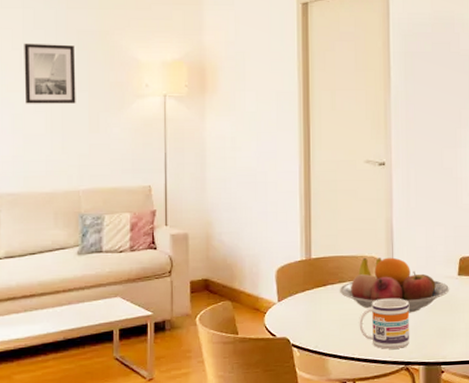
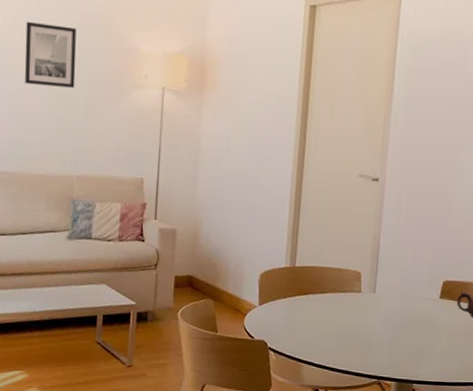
fruit bowl: present [339,257,450,313] -> none [320,272,430,330]
mug: present [359,298,409,349] -> none [336,313,388,363]

